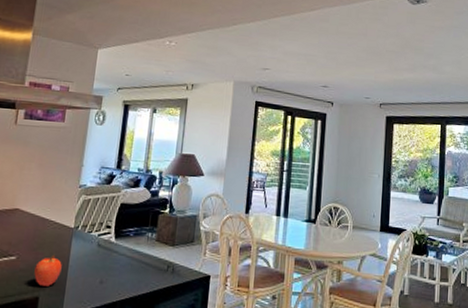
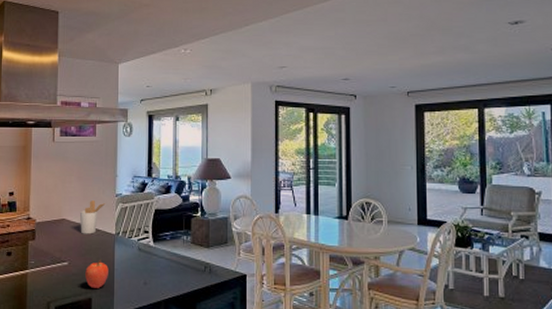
utensil holder: none [34,190,67,227] -> present [80,200,106,234]

